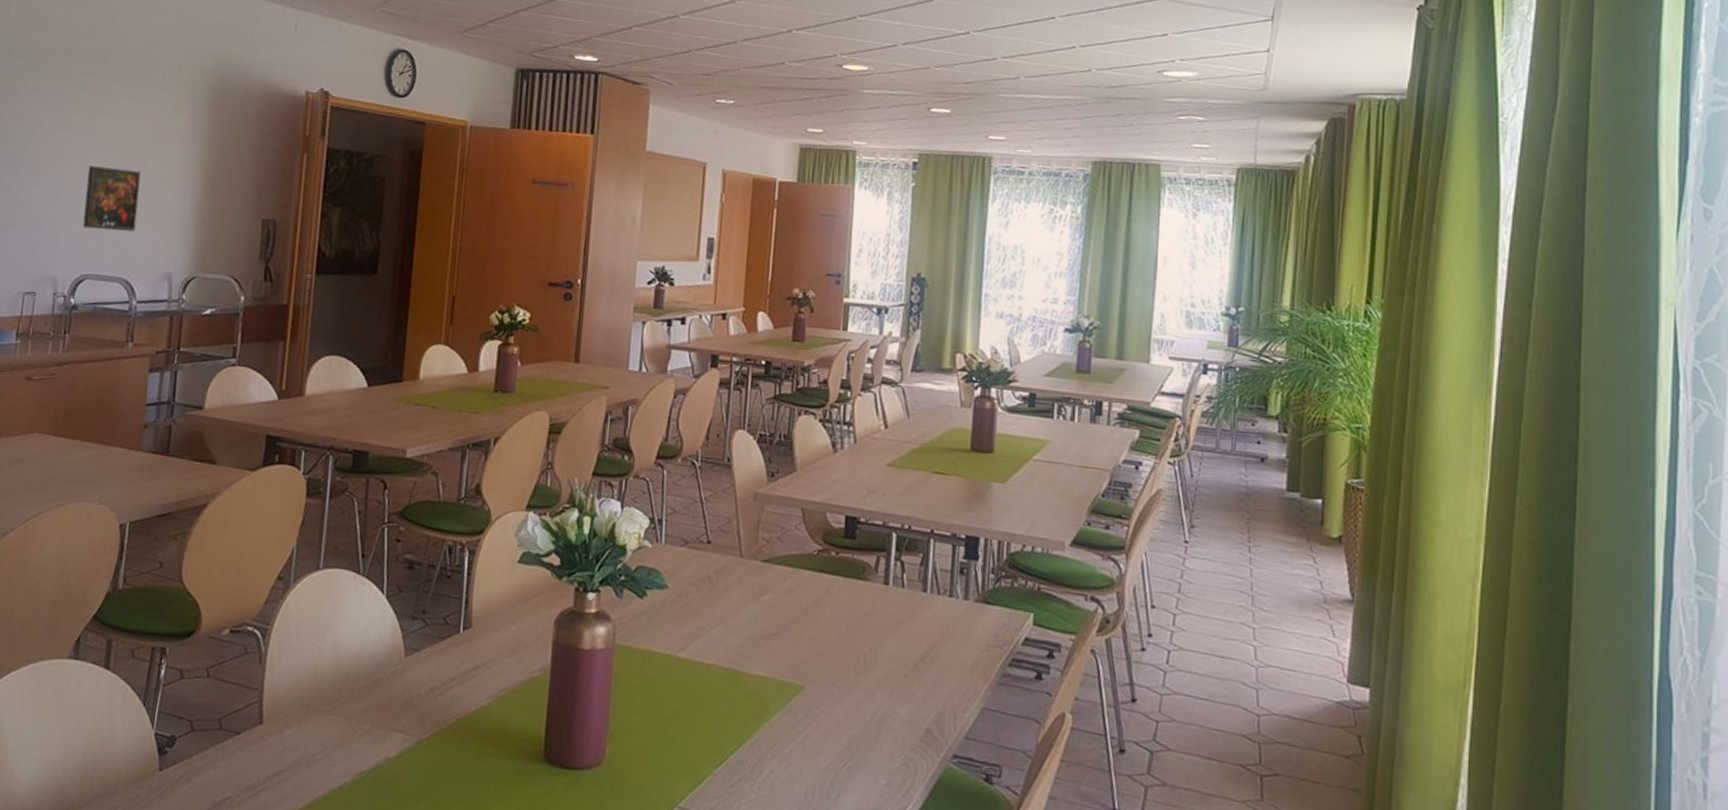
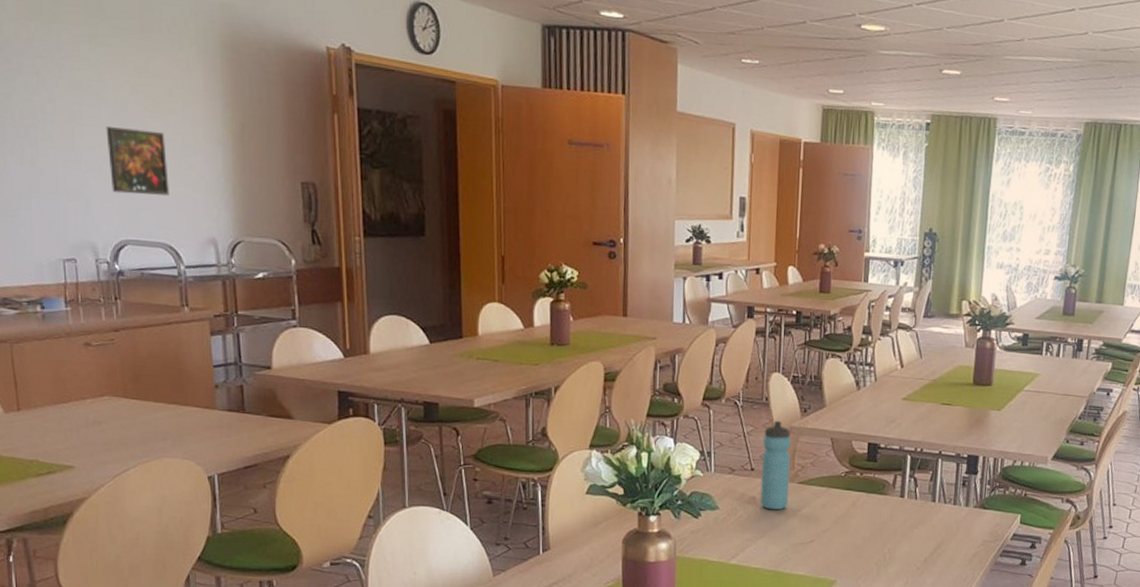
water bottle: none [716,486,755,593] -> present [760,421,791,510]

